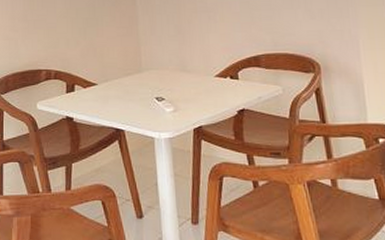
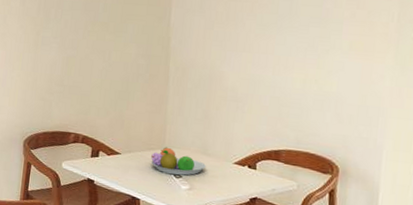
fruit bowl: none [129,70,187,99] -> present [151,147,206,176]

